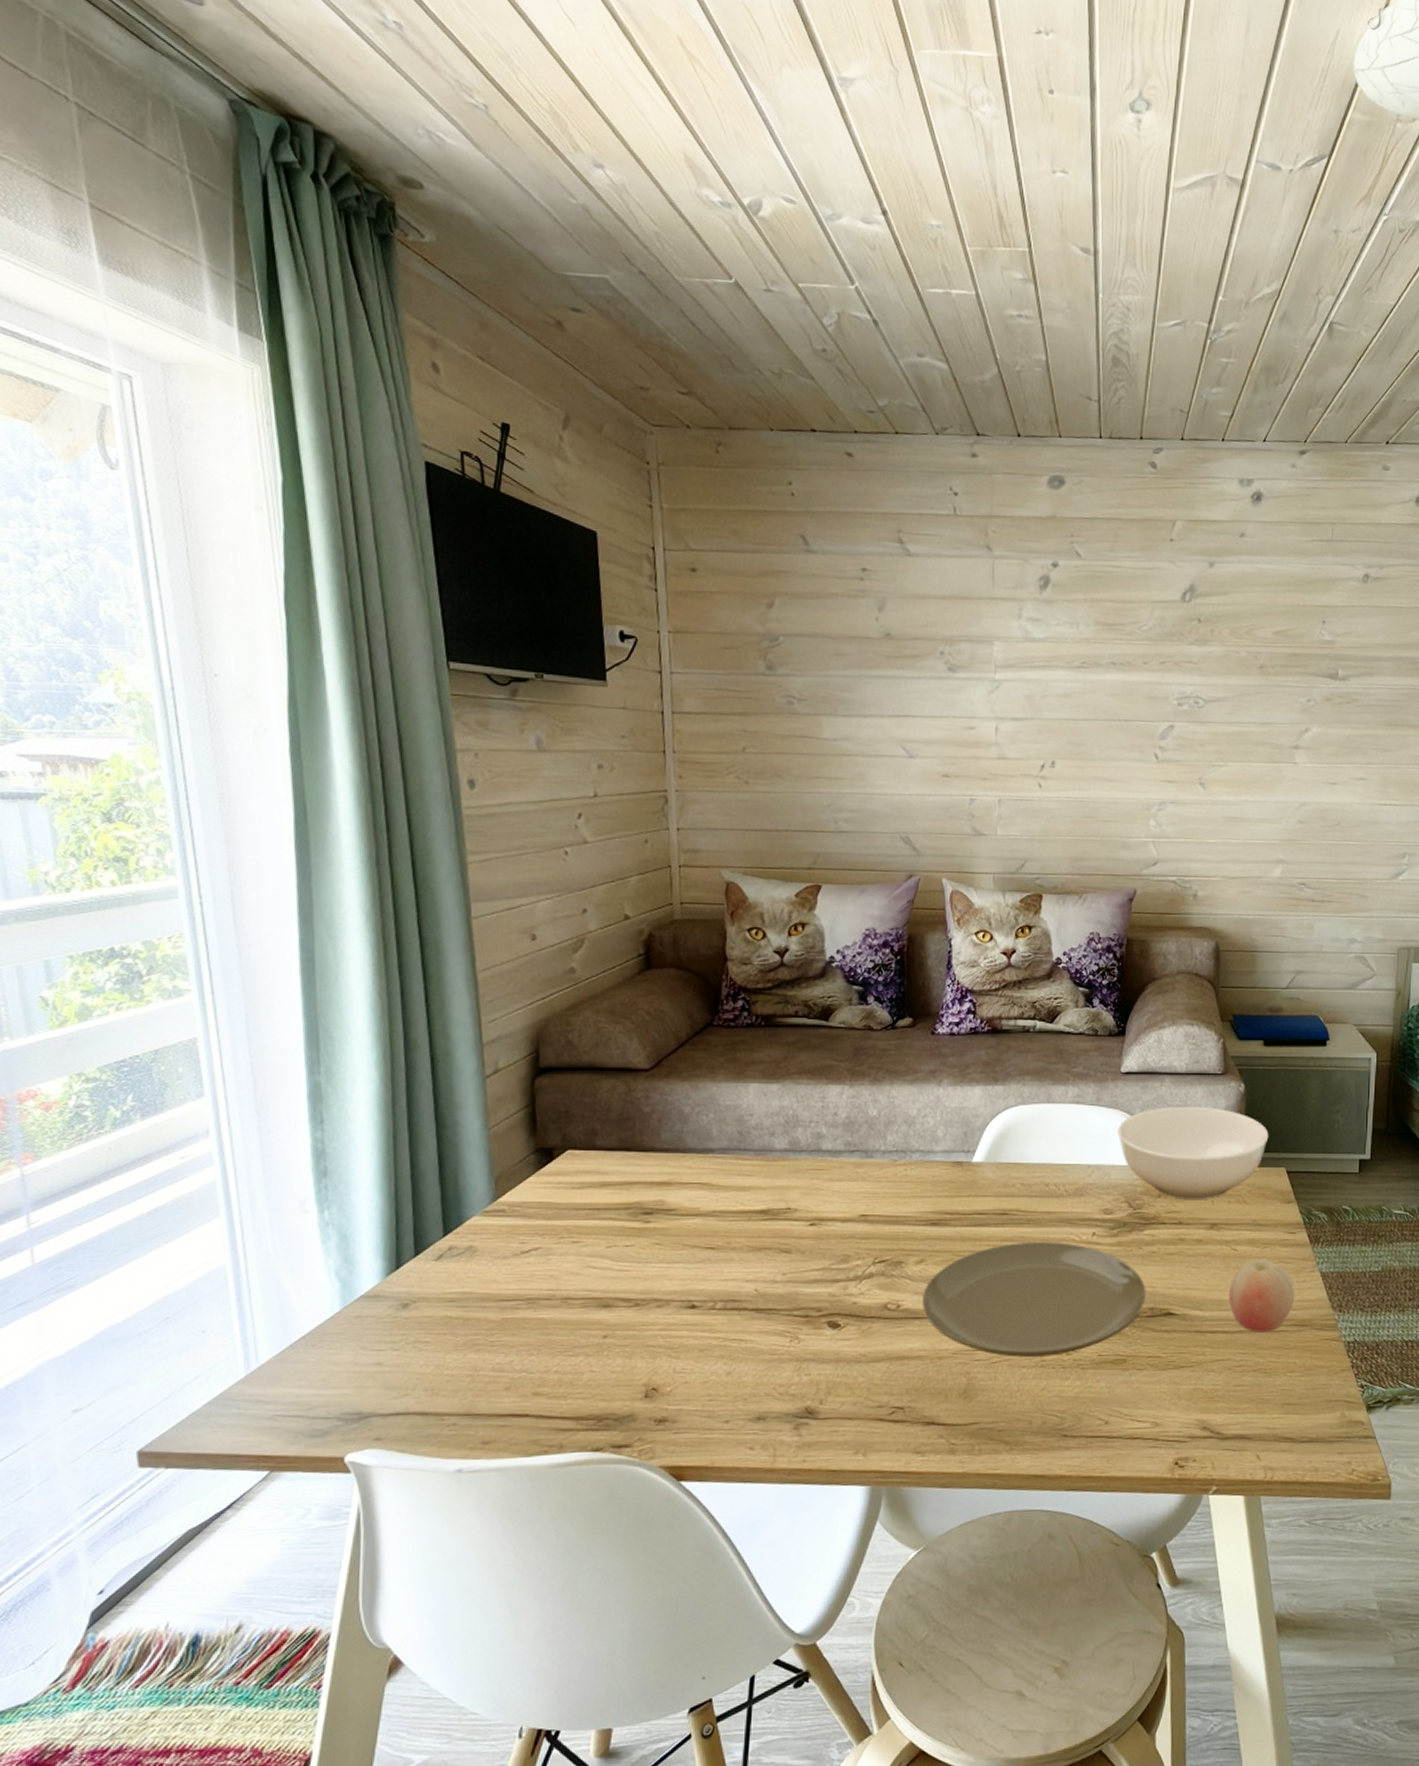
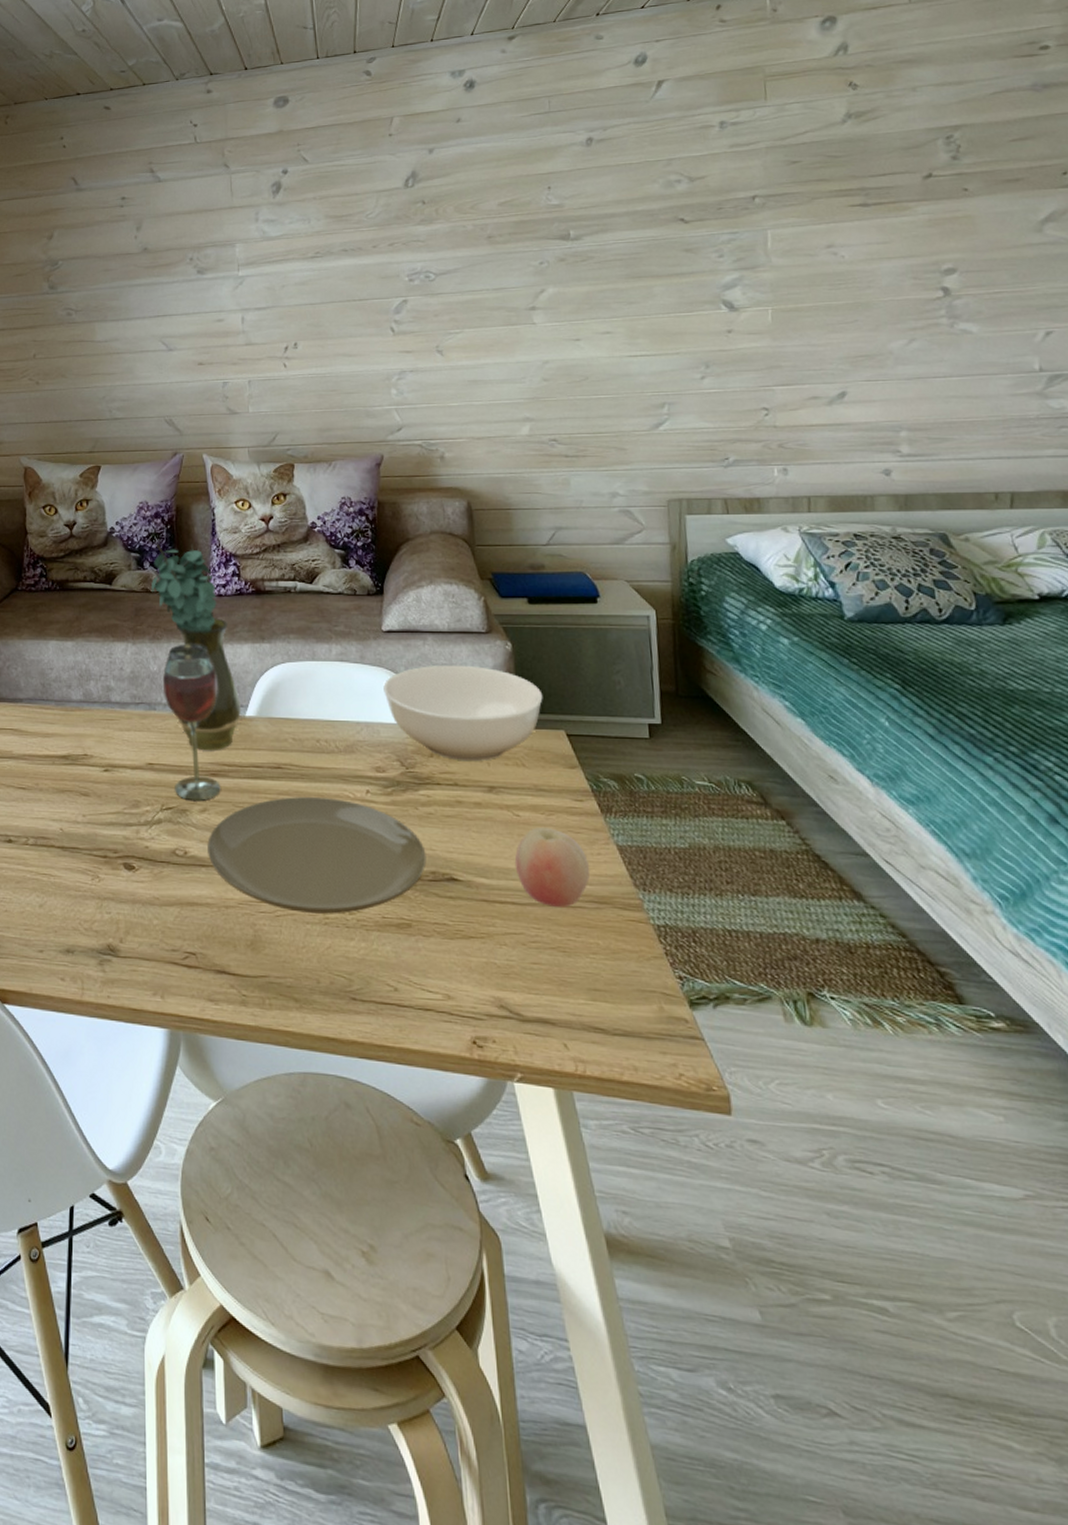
vase: none [875,976,968,1198] -> present [151,544,241,750]
wineglass: none [882,1086,944,1252] -> present [162,644,221,801]

